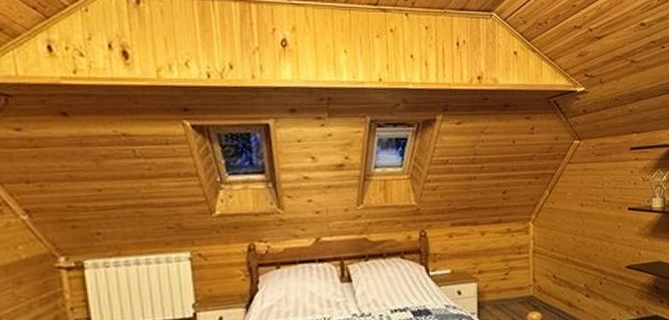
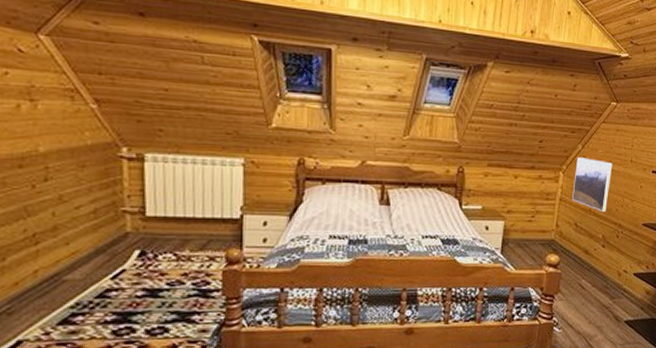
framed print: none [545,203,585,260] -> present [572,157,613,213]

